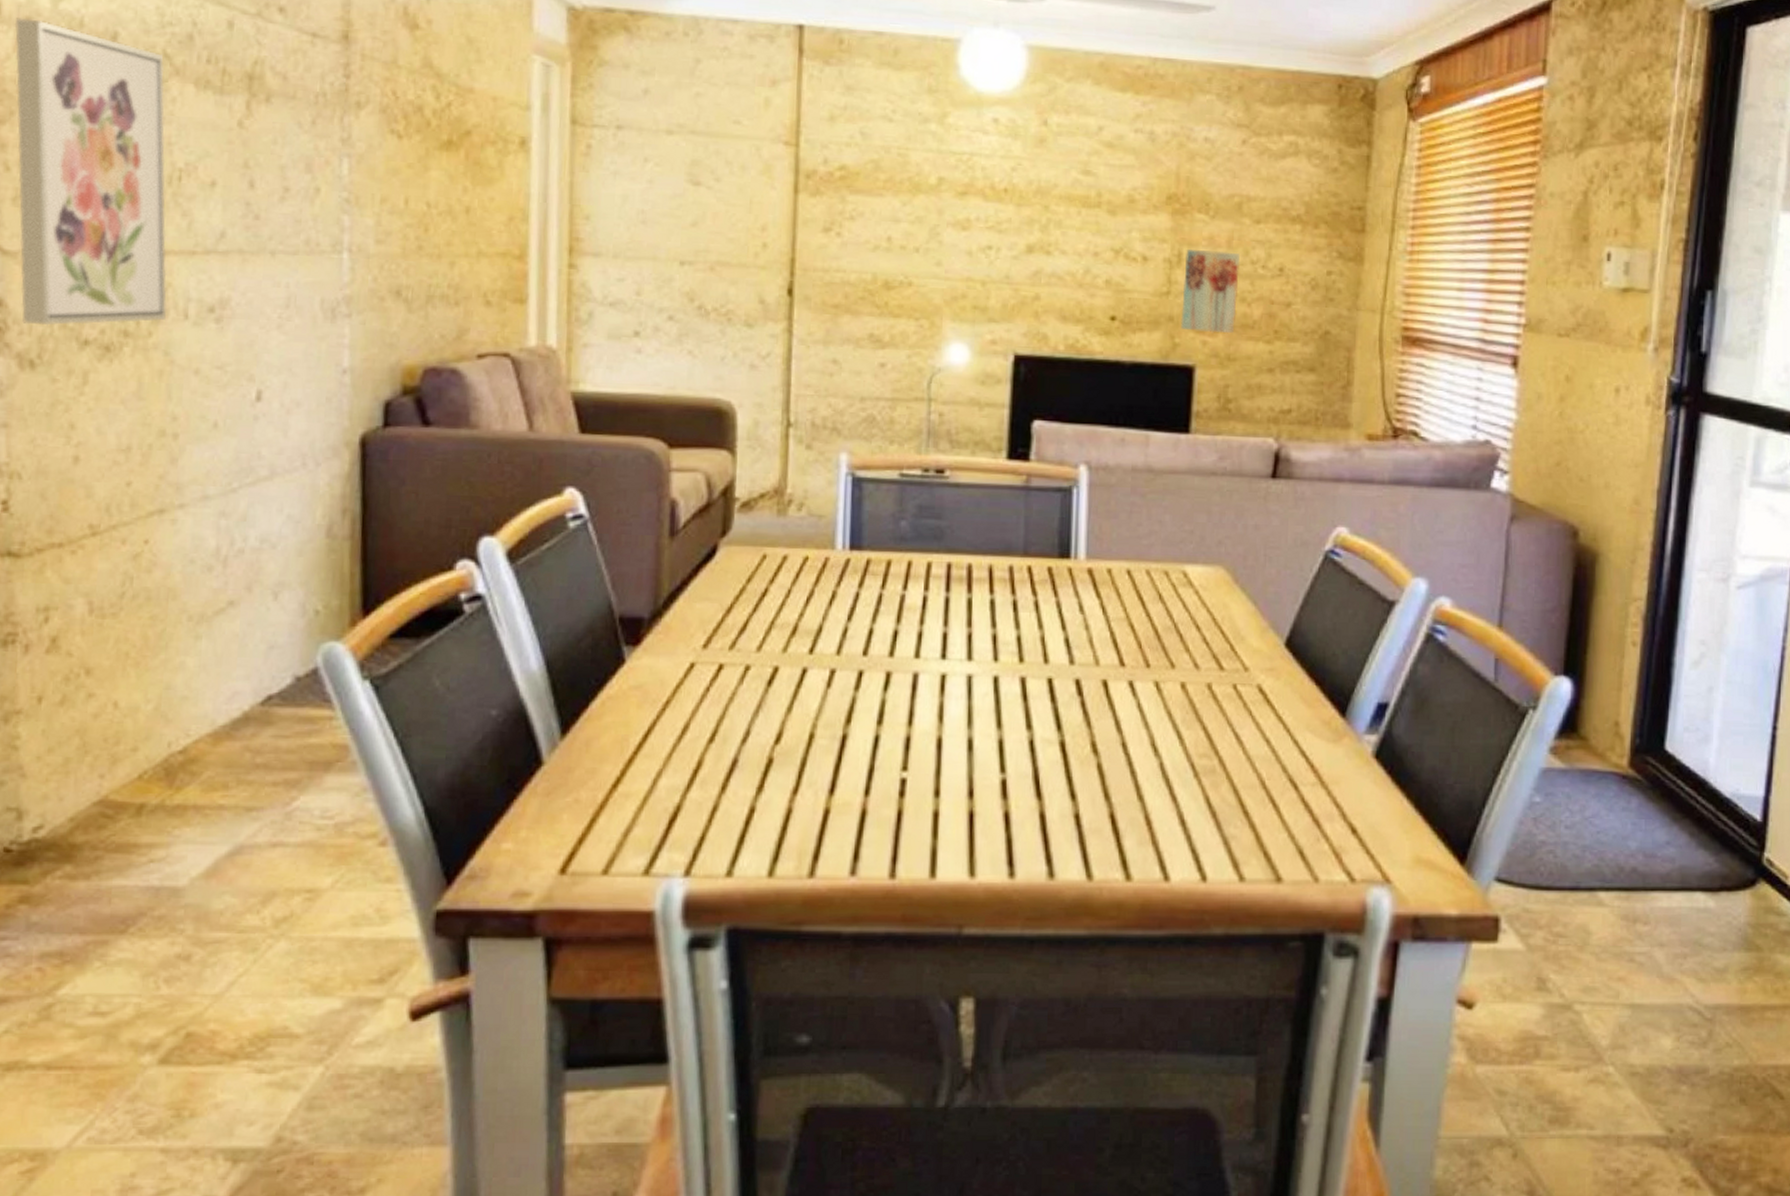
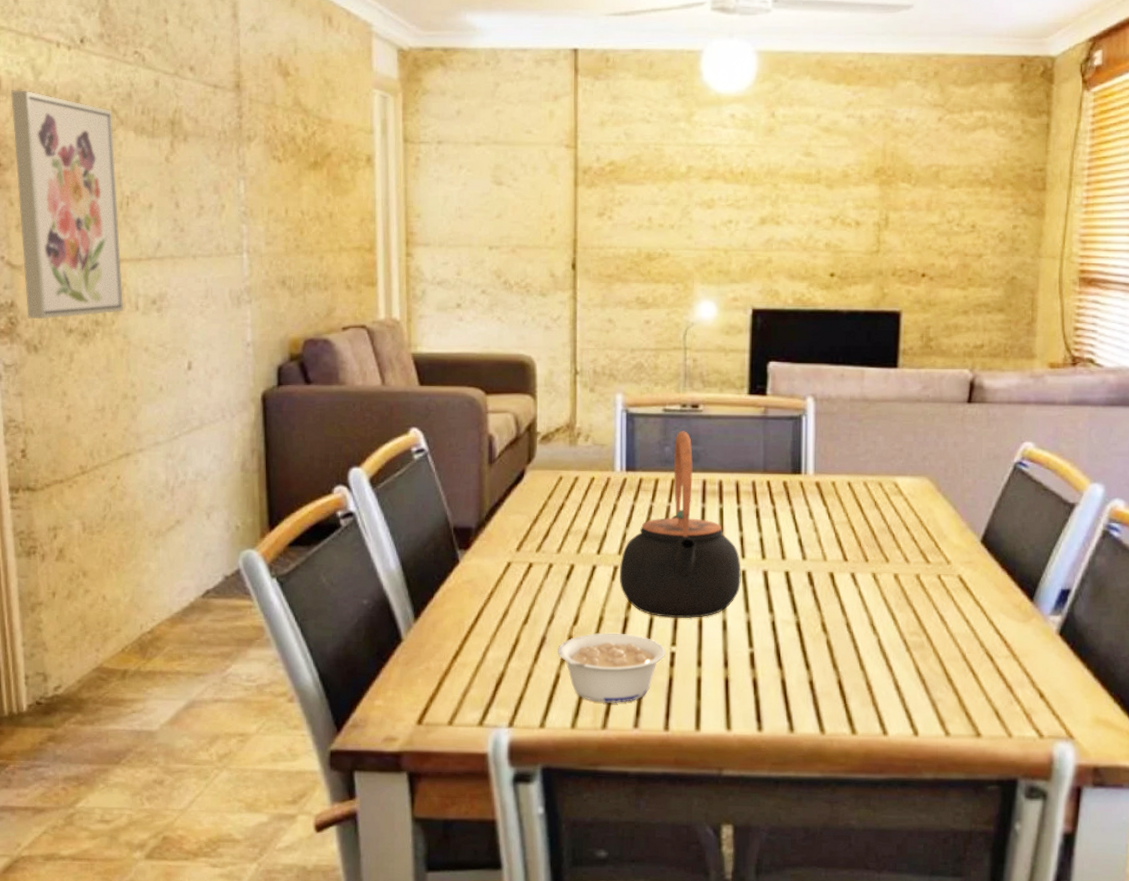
legume: none [752,753,894,844] -> present [557,632,665,703]
teapot: none [837,501,994,737] -> present [620,431,742,619]
wall art: present [1180,248,1241,333] -> none [888,213,939,283]

